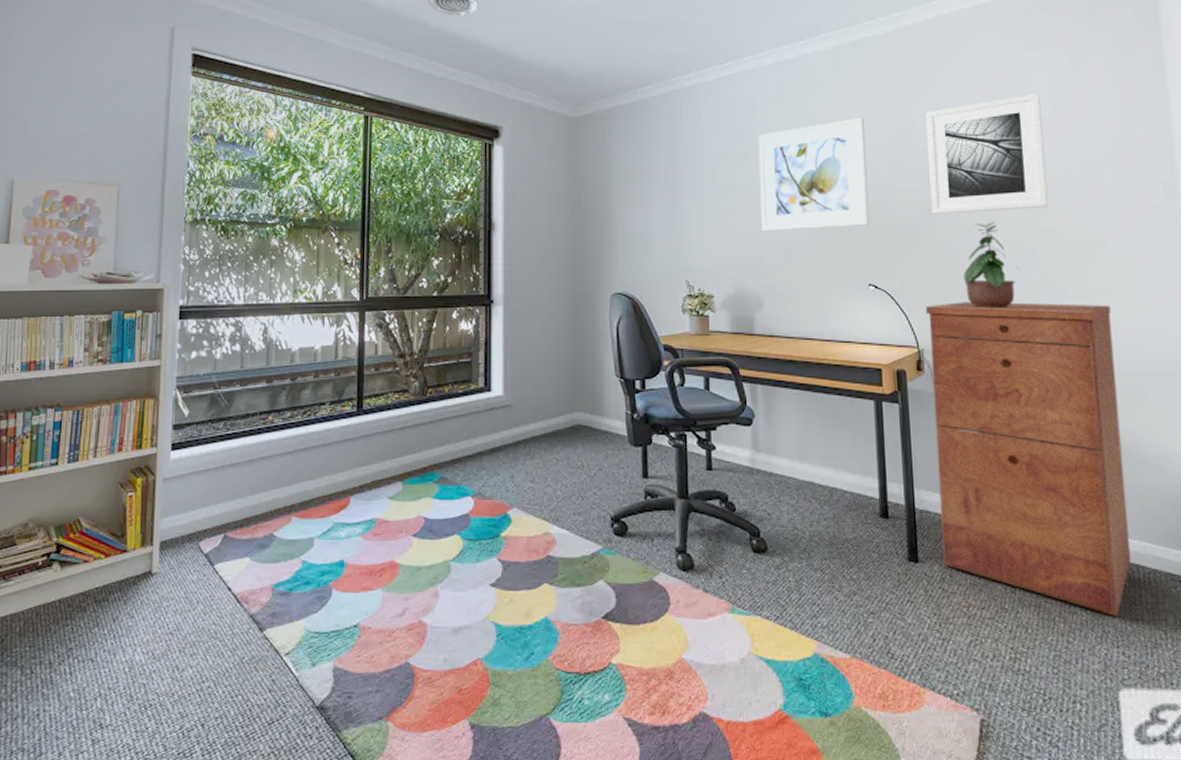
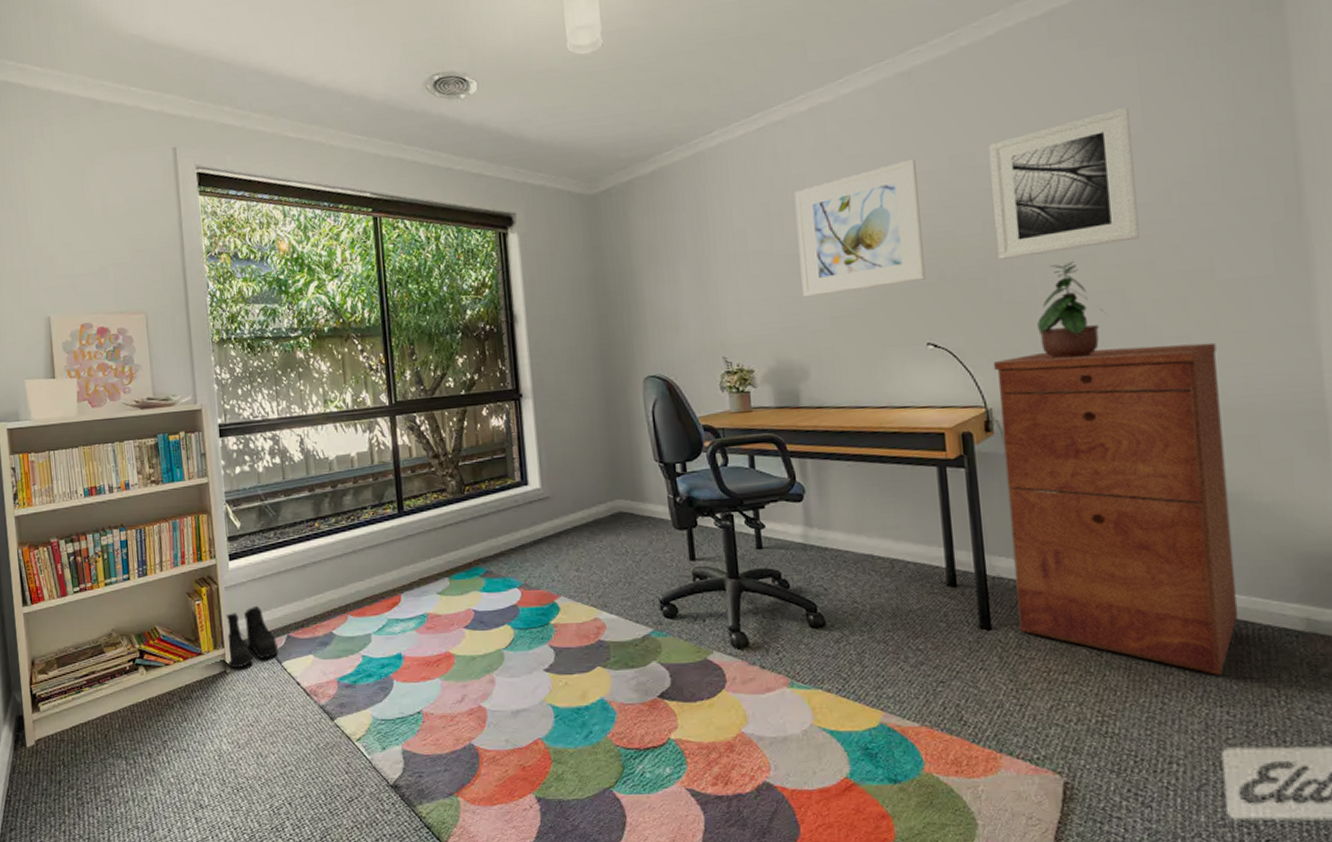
boots: none [151,500,212,570] -> present [225,605,278,669]

